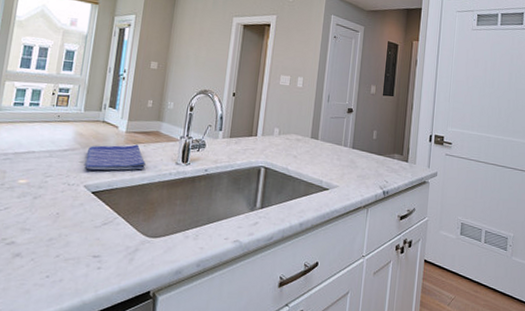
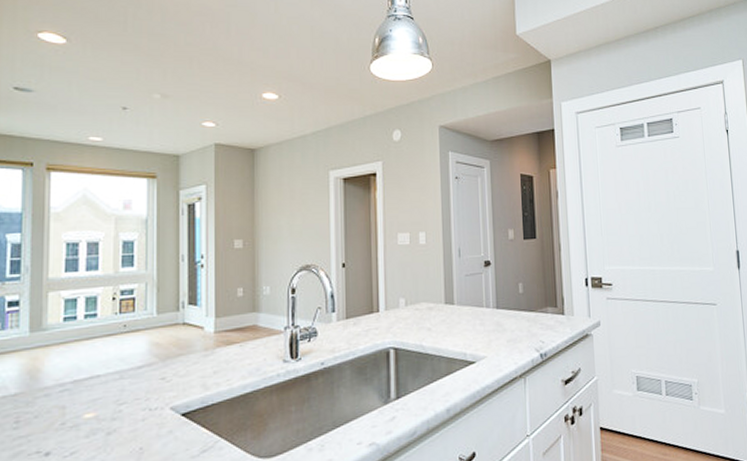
dish towel: present [84,144,146,171] -> none [167,345,245,387]

